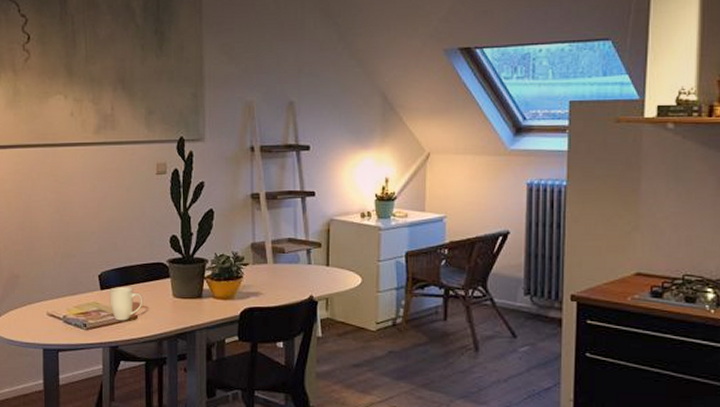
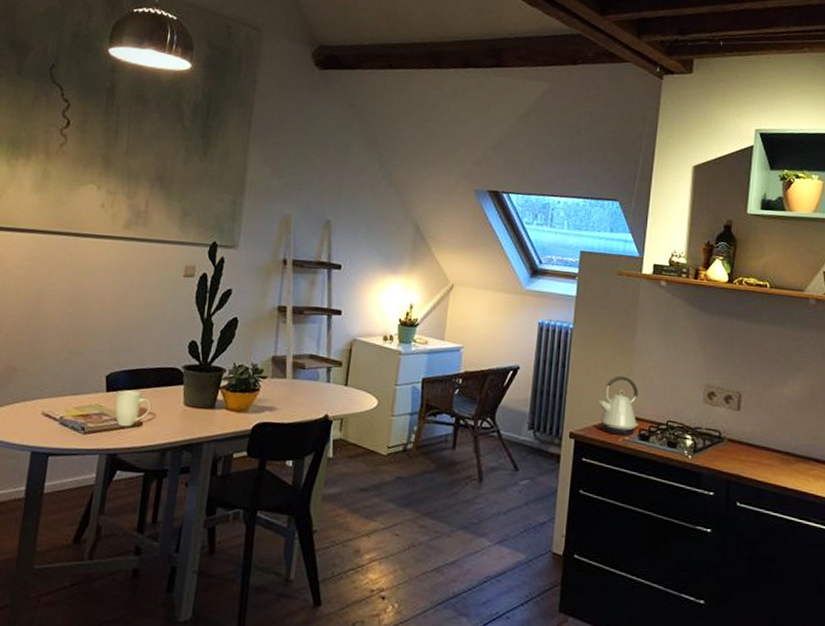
kettle: none [602,231,649,294] -> present [598,376,639,436]

